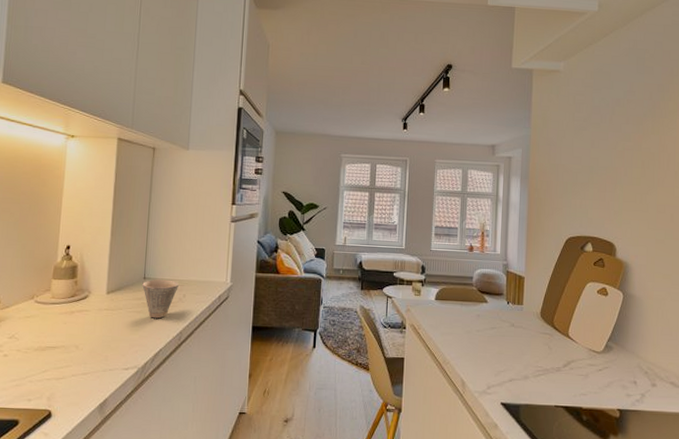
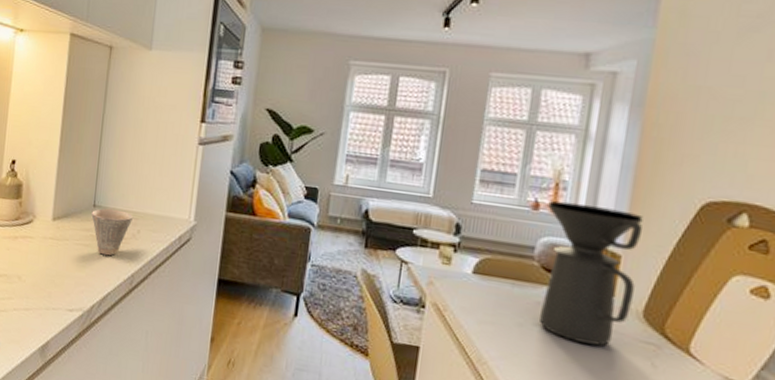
coffee maker: none [477,244,535,340] -> present [539,200,644,346]

